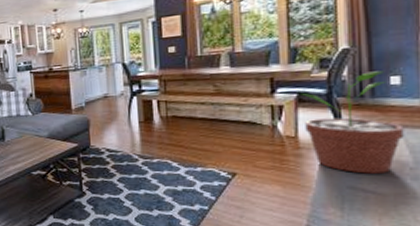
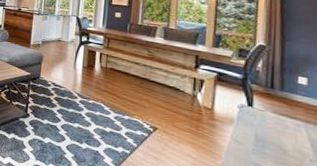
potted plant: present [300,70,405,174] -> none [220,68,307,159]

